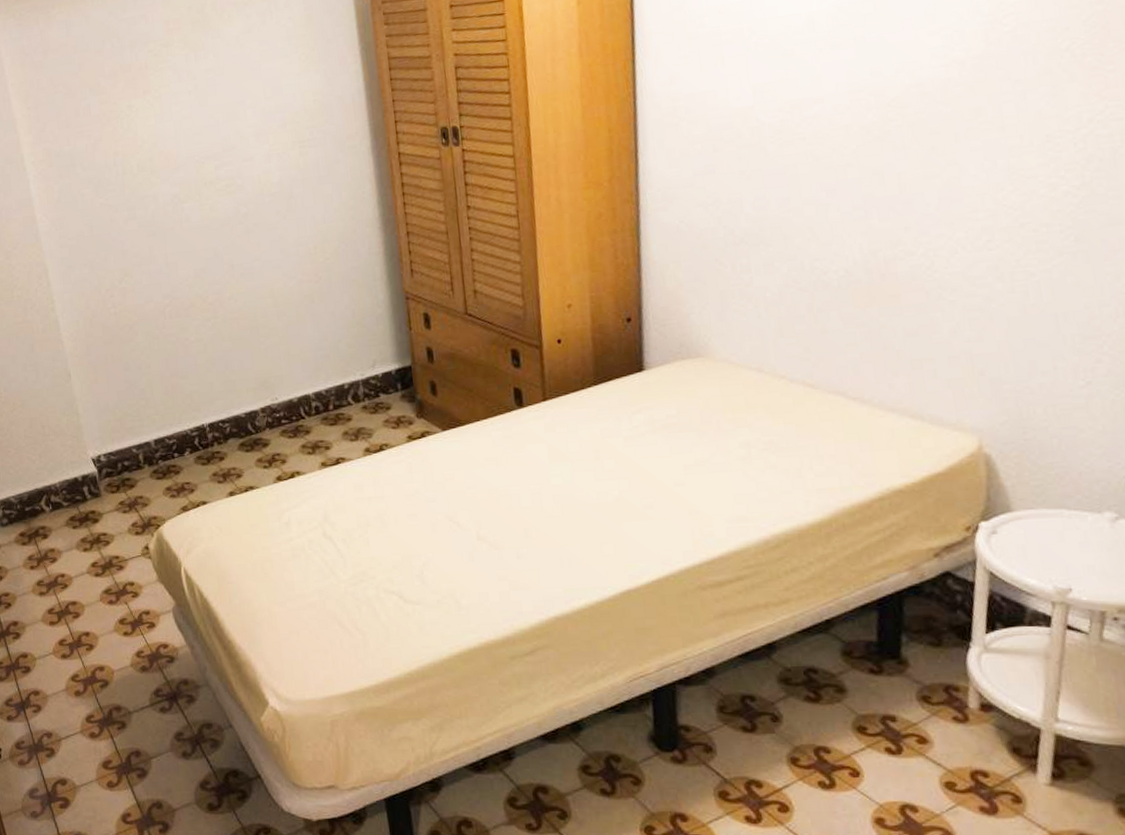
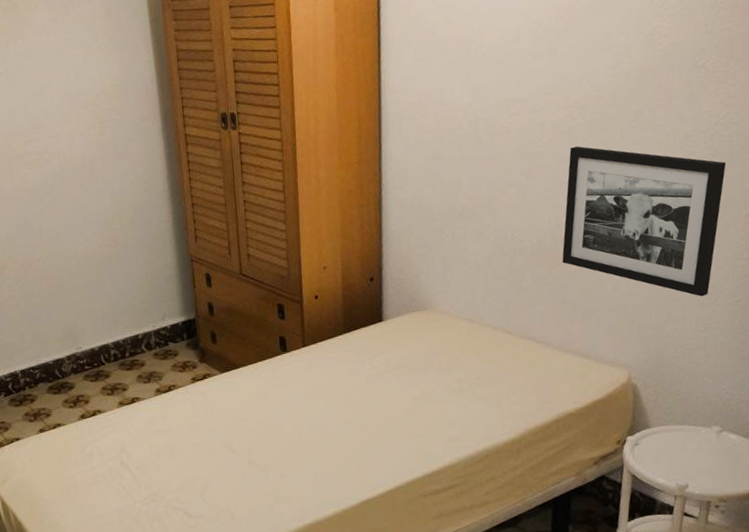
picture frame: none [880,153,1107,342] -> present [562,146,726,297]

